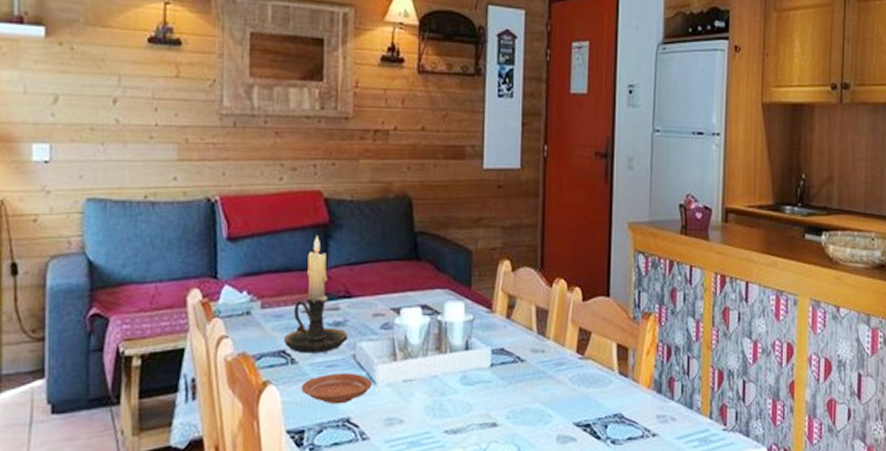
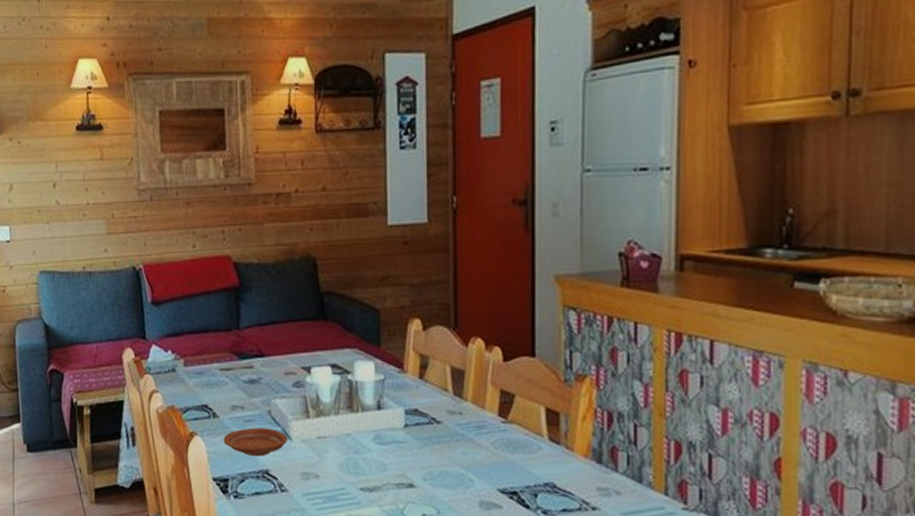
candle holder: present [283,235,348,354] -> none [205,298,263,408]

